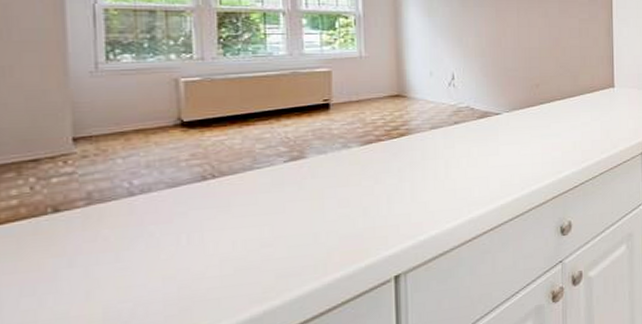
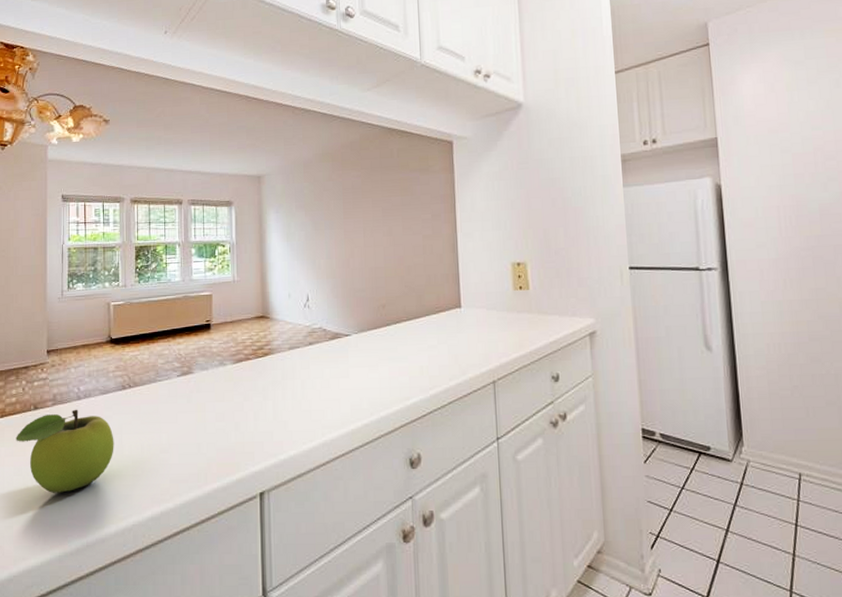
fruit: none [21,207,192,311] -> present [16,409,114,493]

